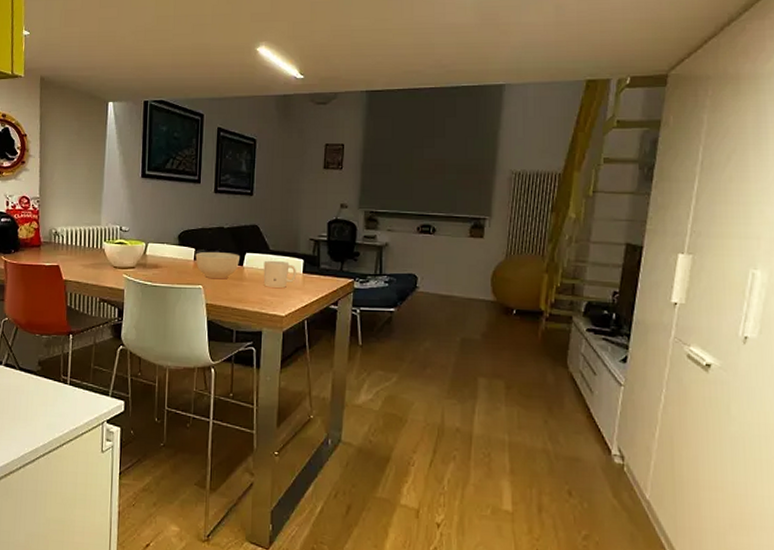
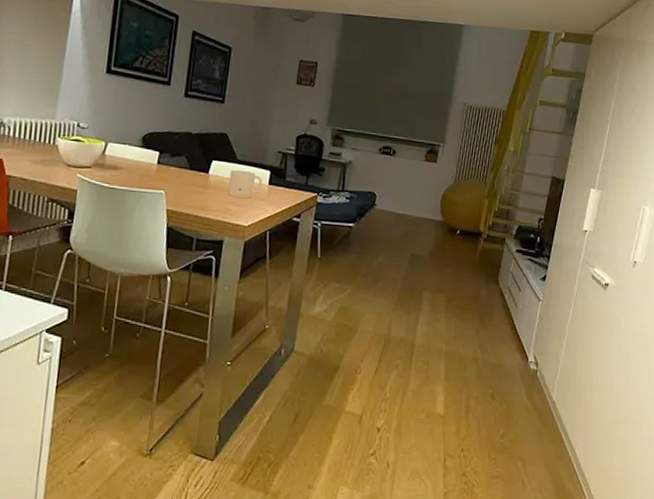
bowl: present [195,252,240,280] -> none [159,156,206,186]

